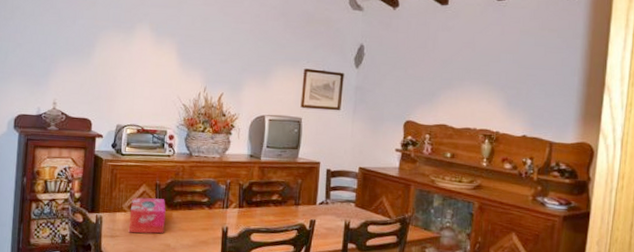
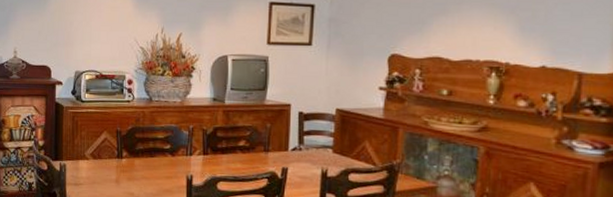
tissue box: present [128,197,166,234] -> none [92,144,128,182]

